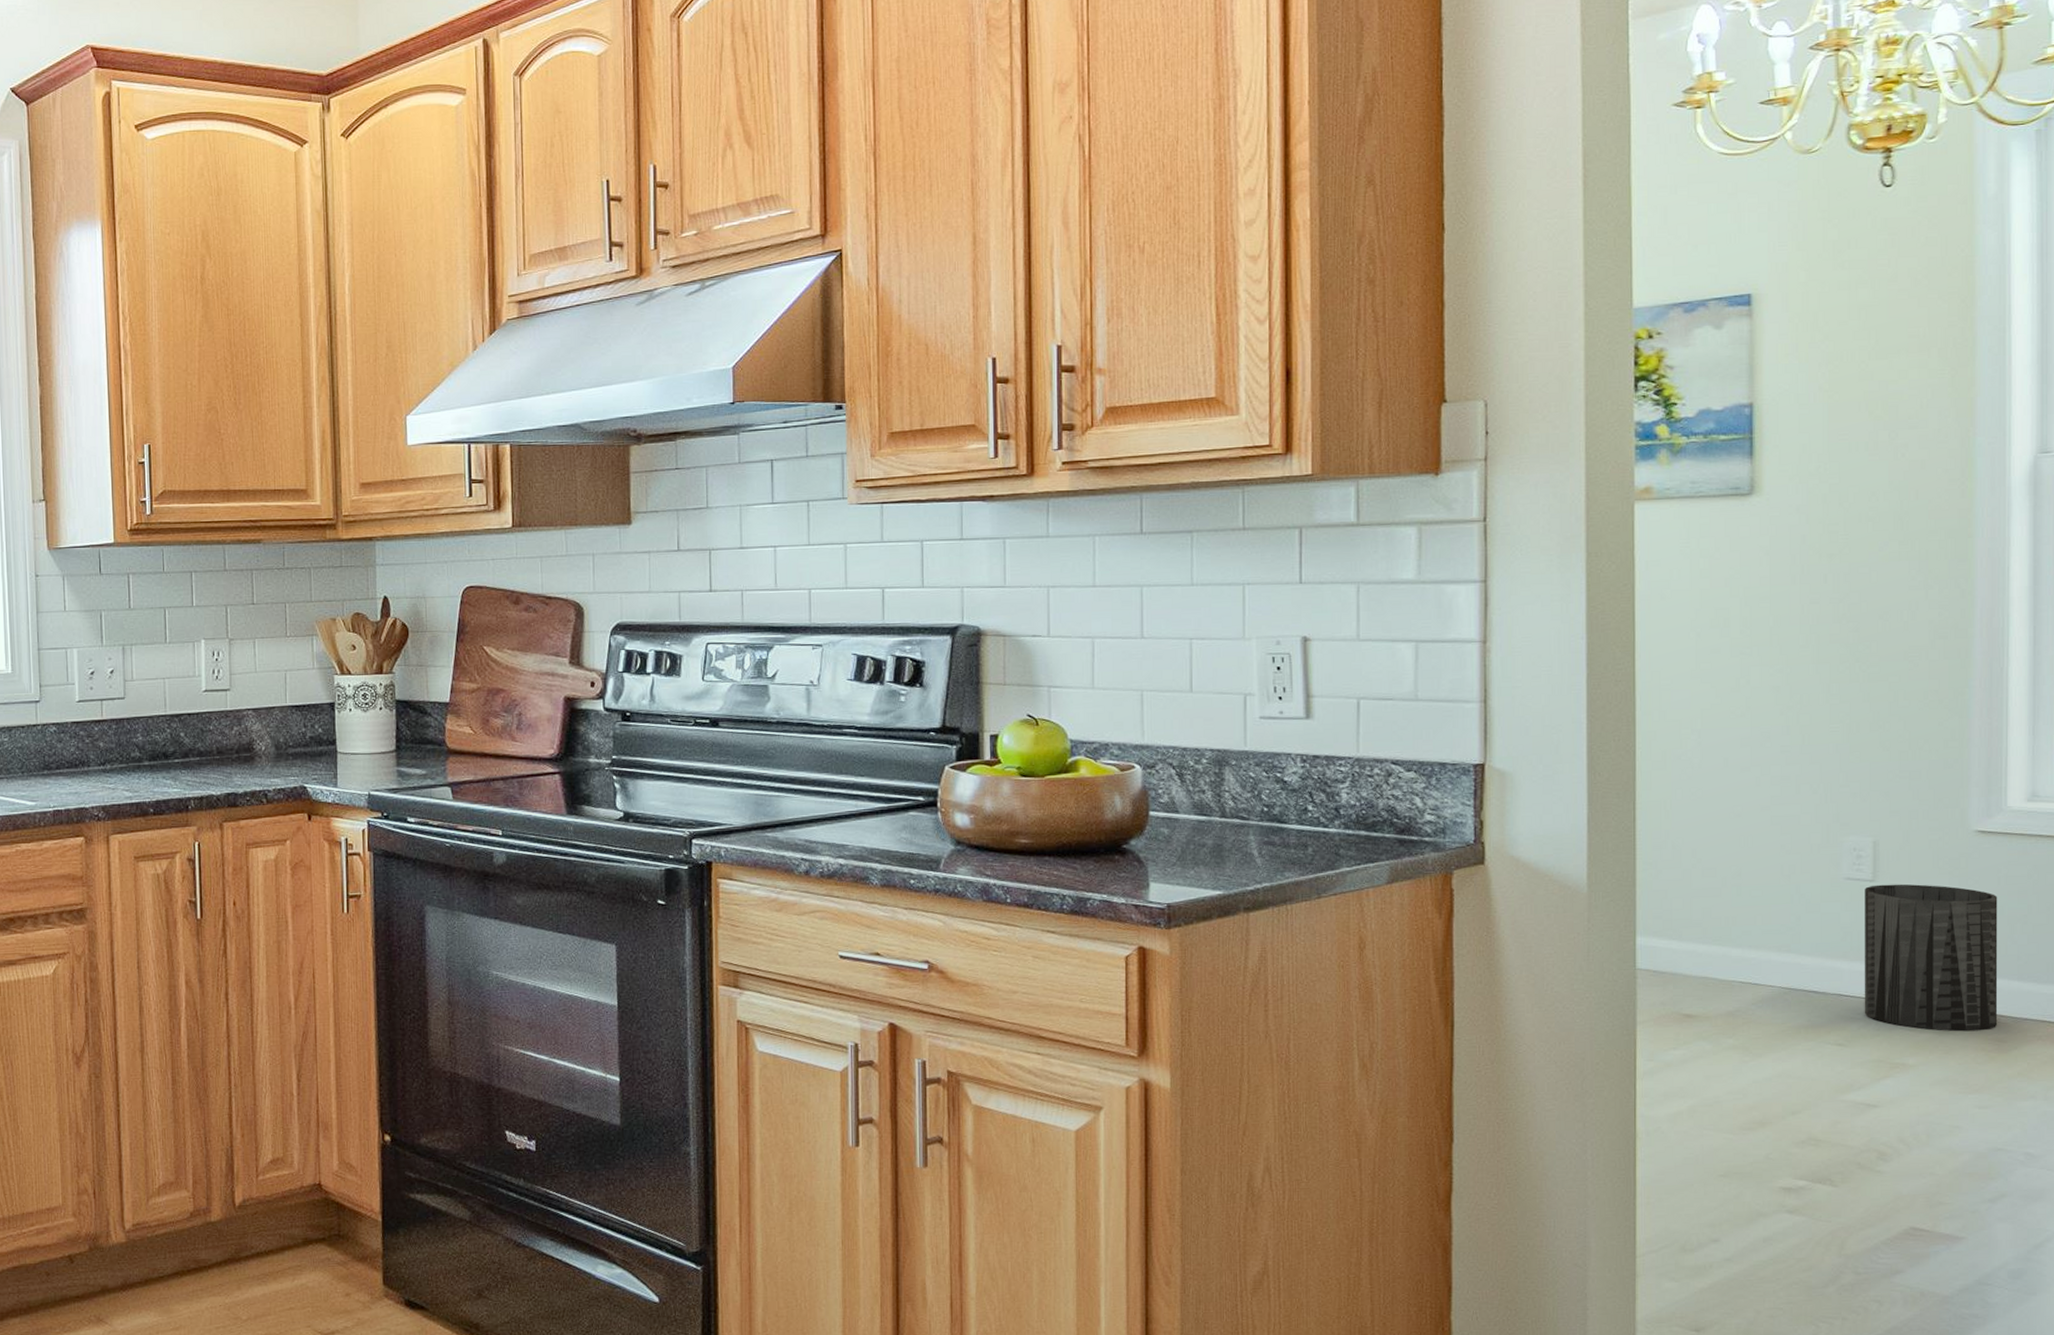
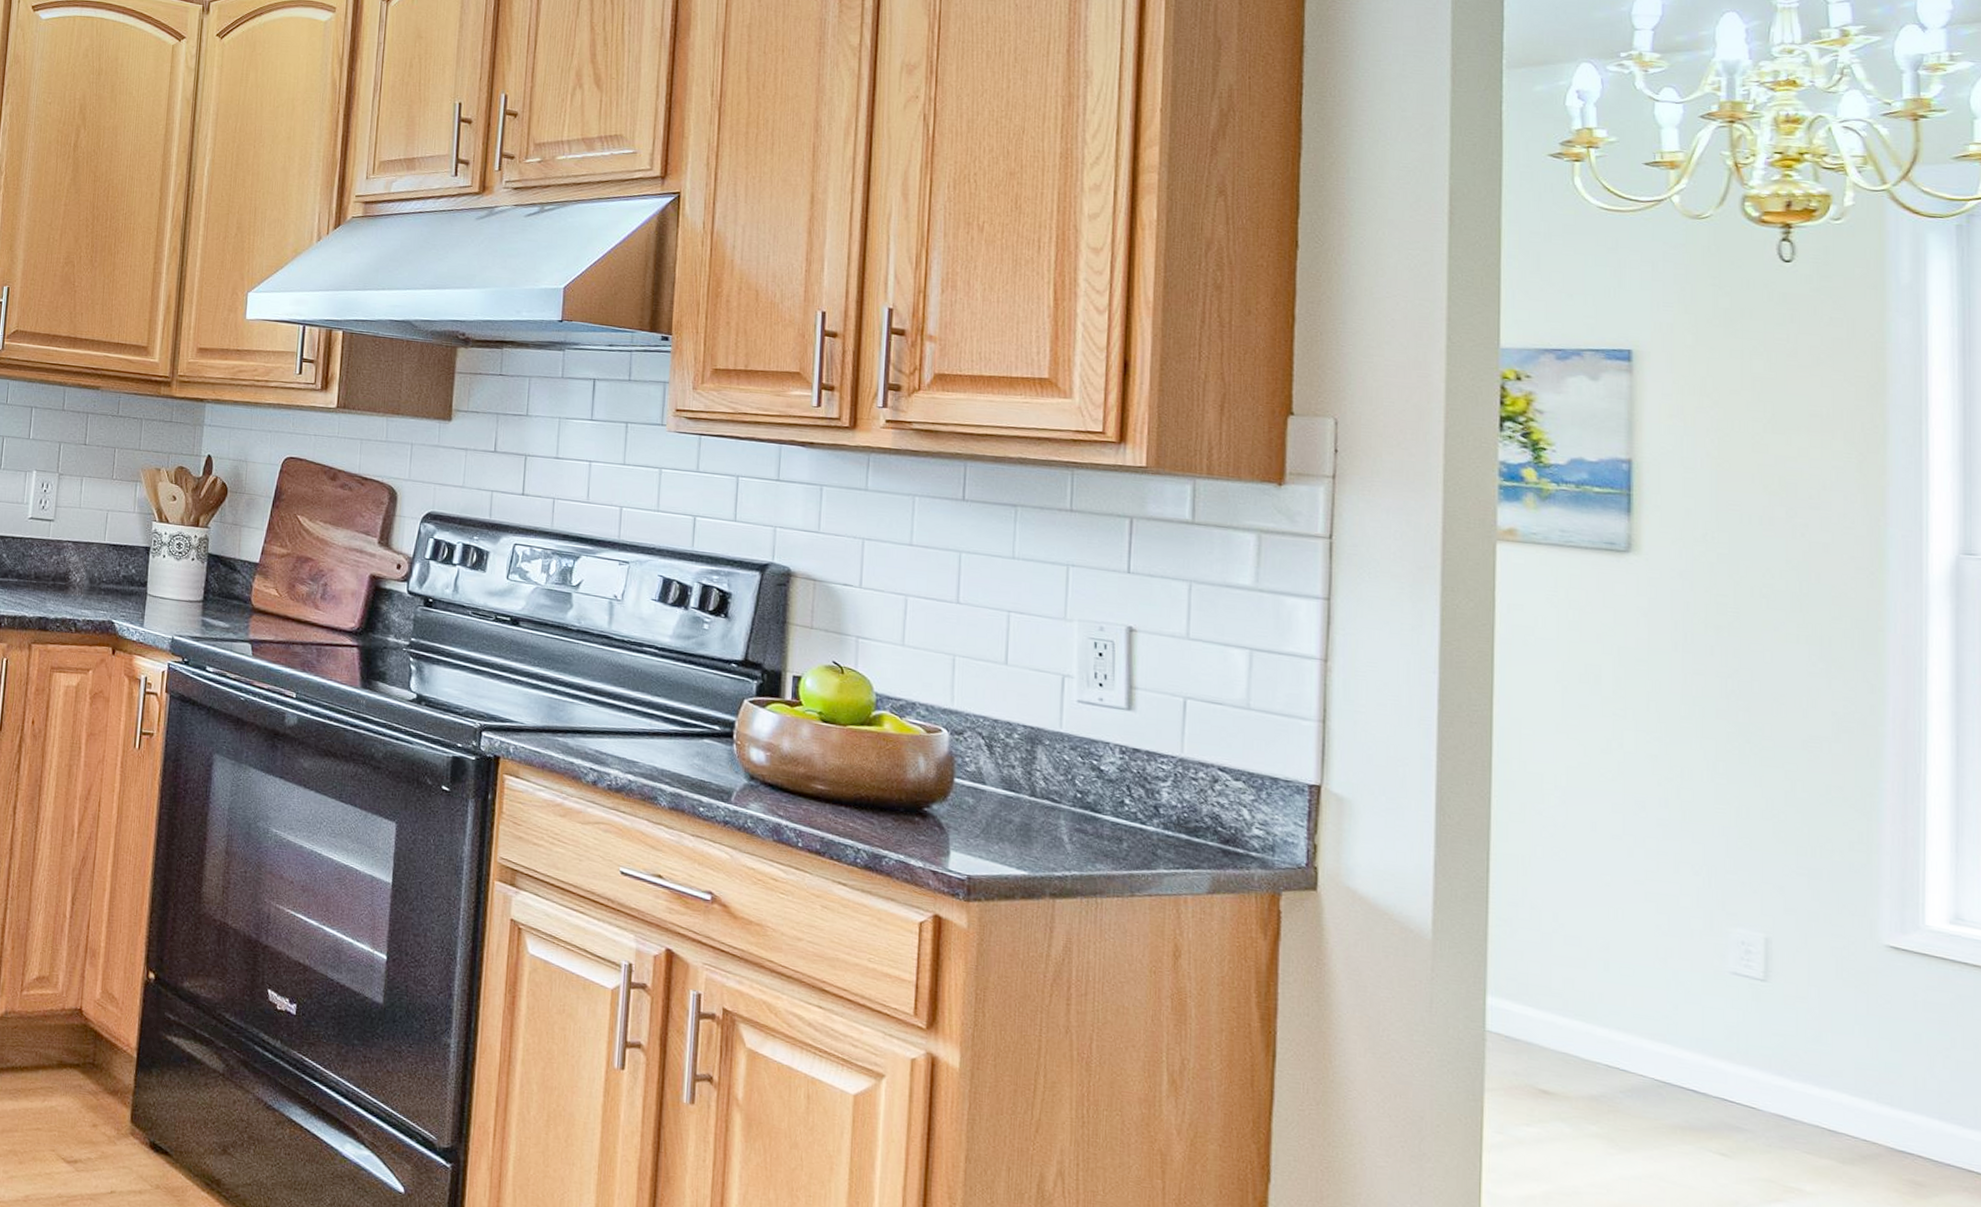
trash can: present [1864,884,1998,1032] -> none [1752,985,1914,1169]

